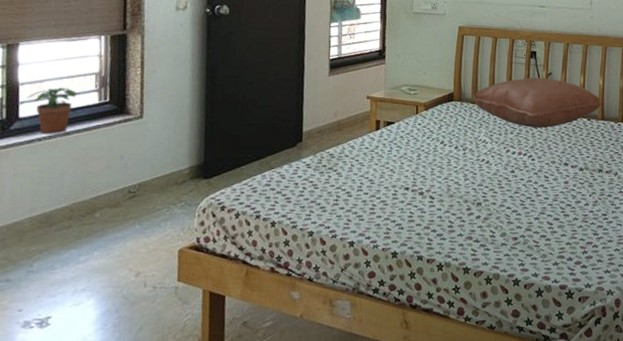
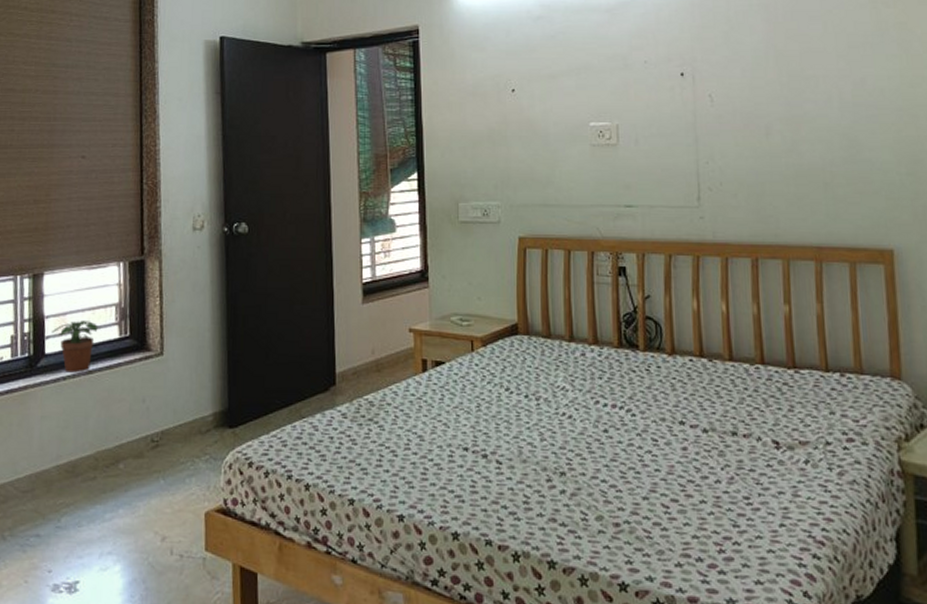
pillow: present [472,78,603,128] -> none [543,303,729,371]

